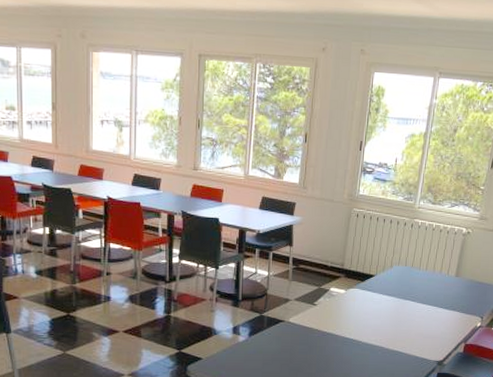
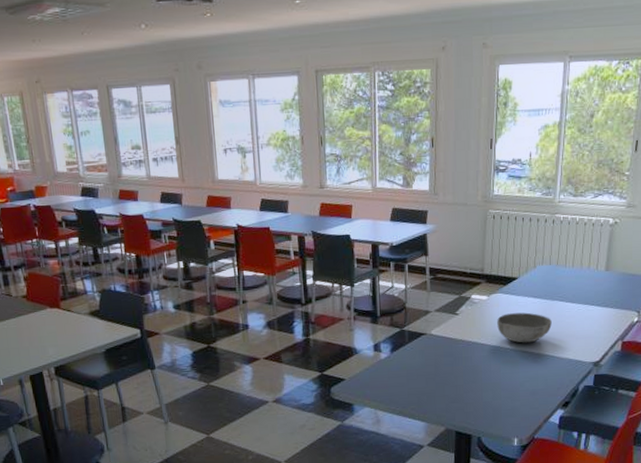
bowl: none [352,308,403,338] -> present [497,312,552,343]

